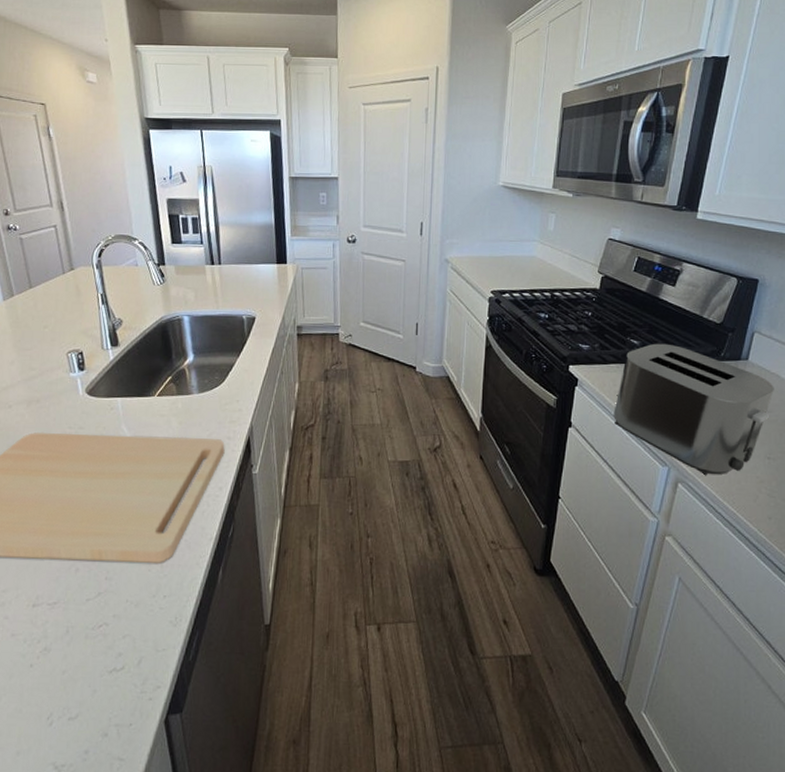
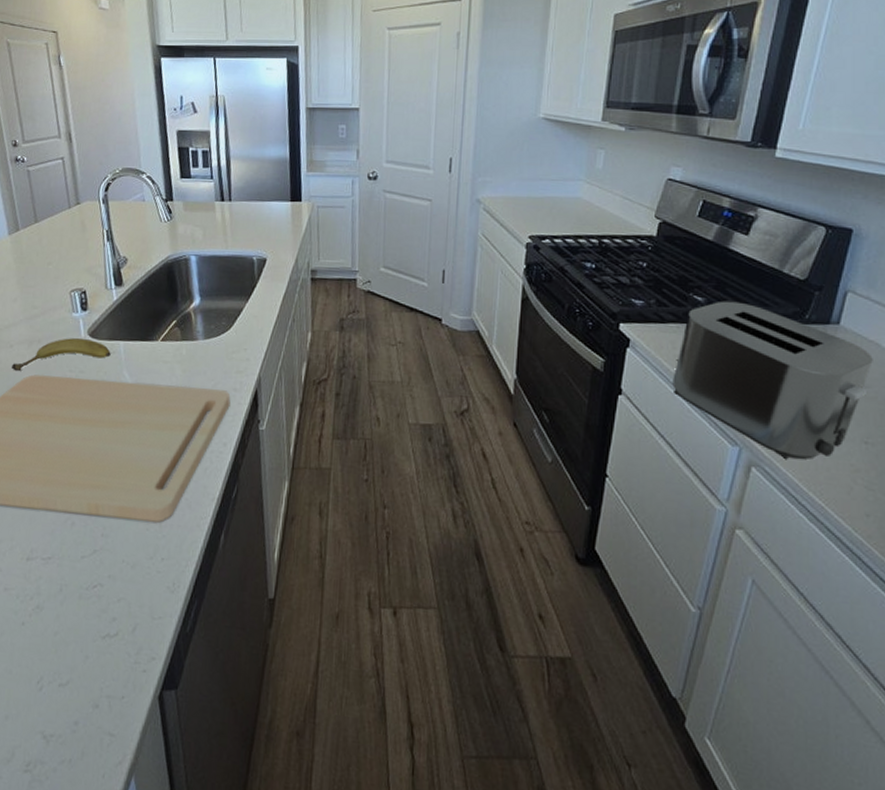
fruit: none [10,397,109,431] -> present [11,338,111,372]

